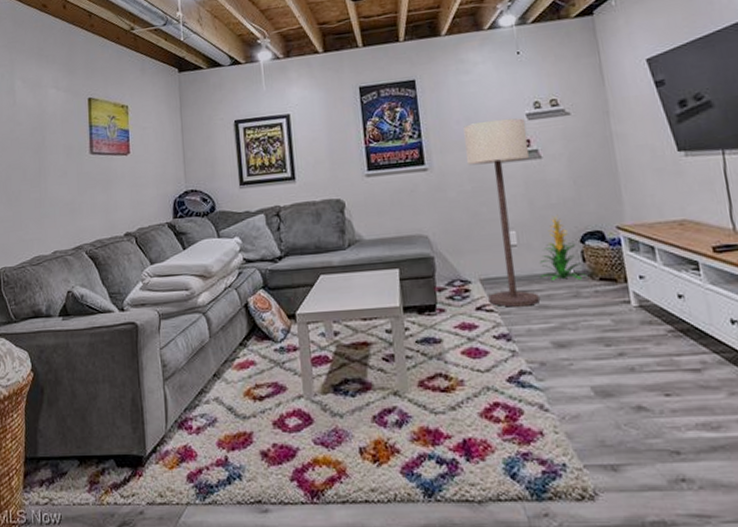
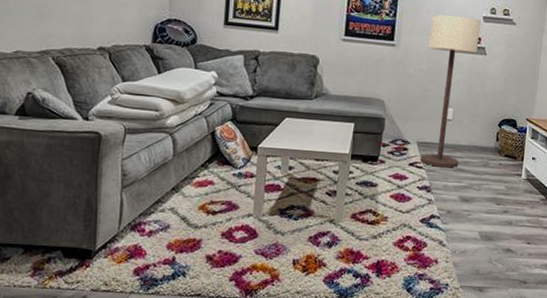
indoor plant: present [539,215,587,281] -> none [463,102,497,154]

